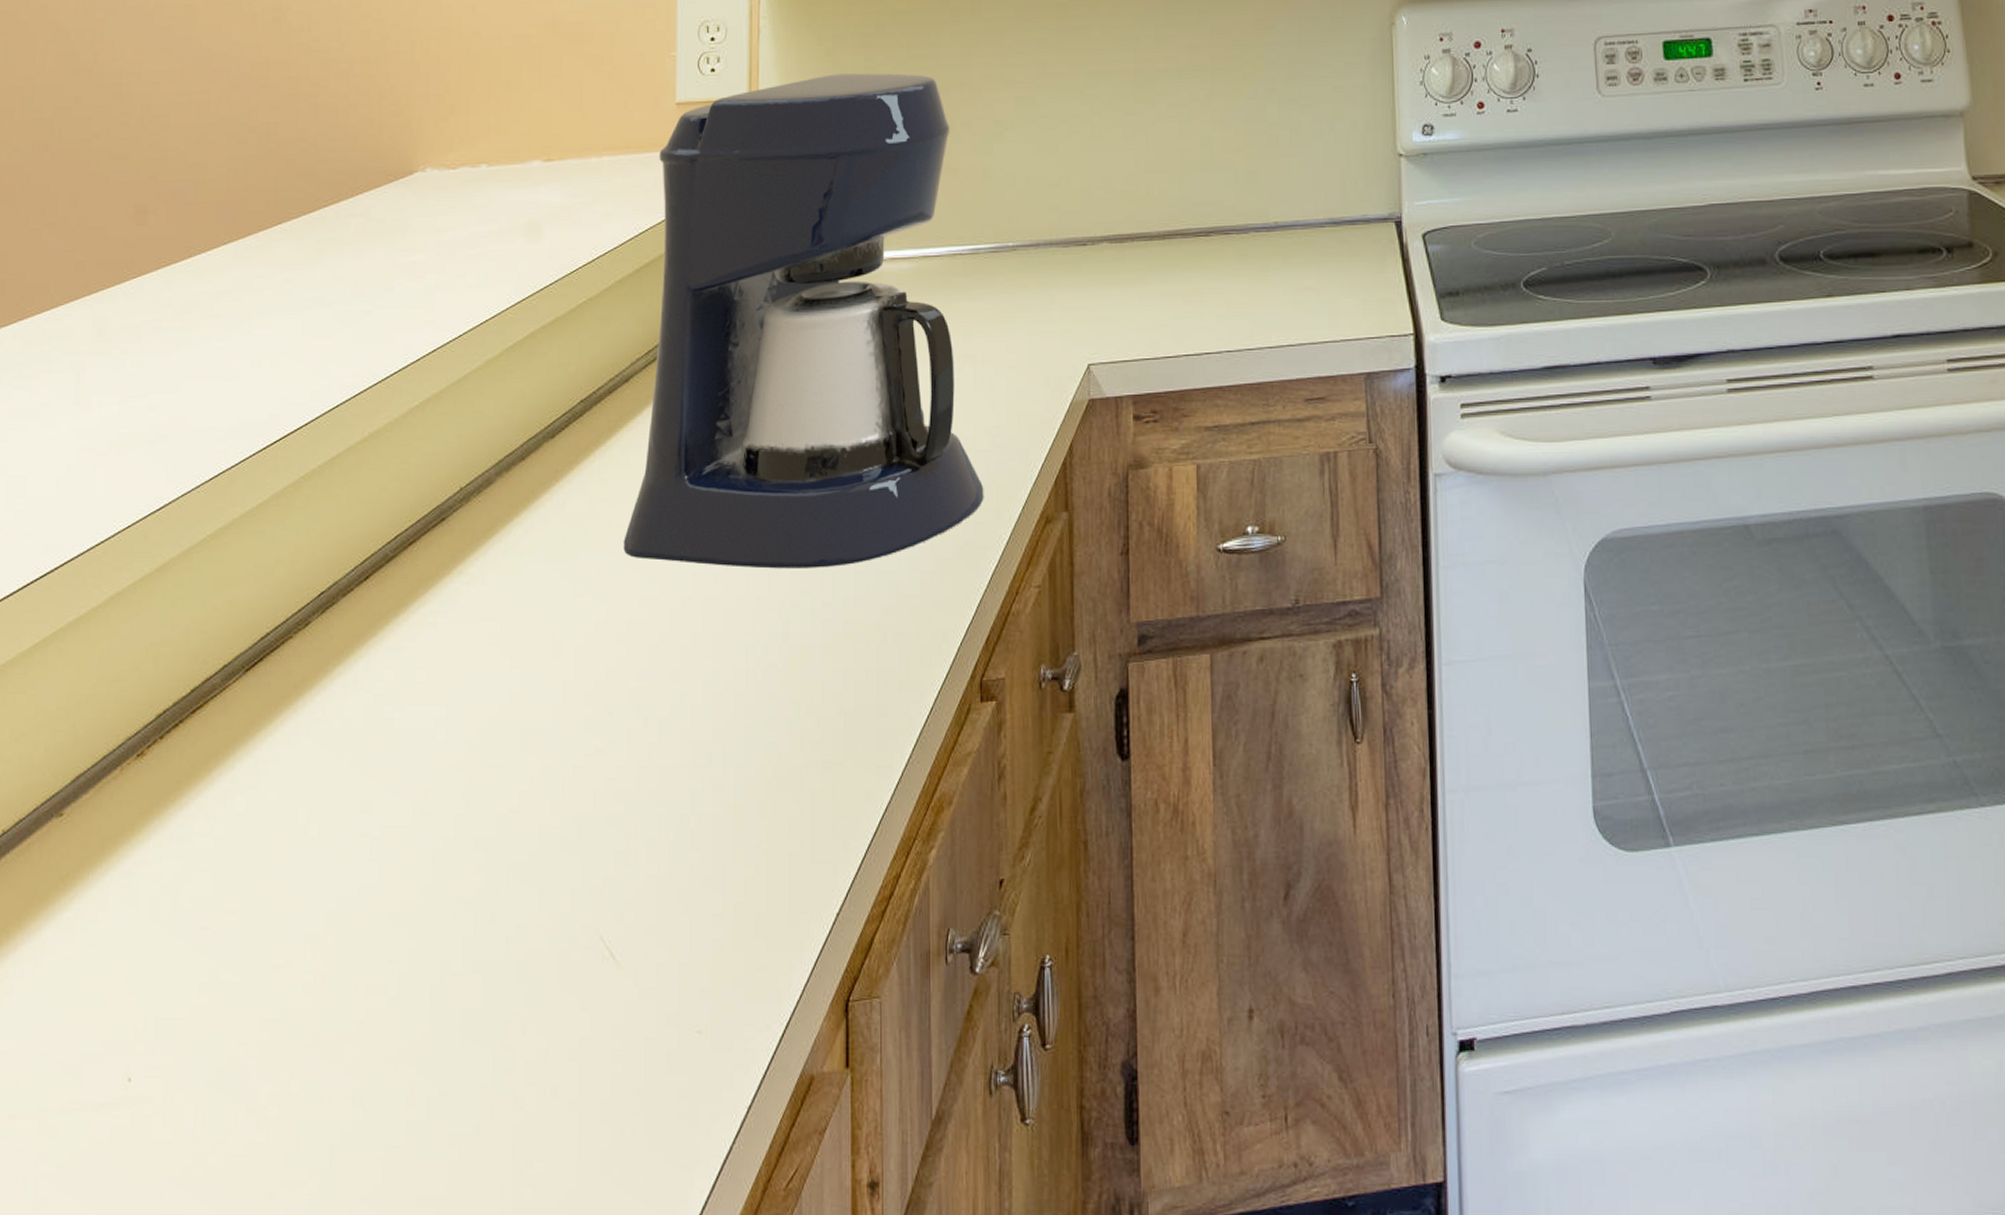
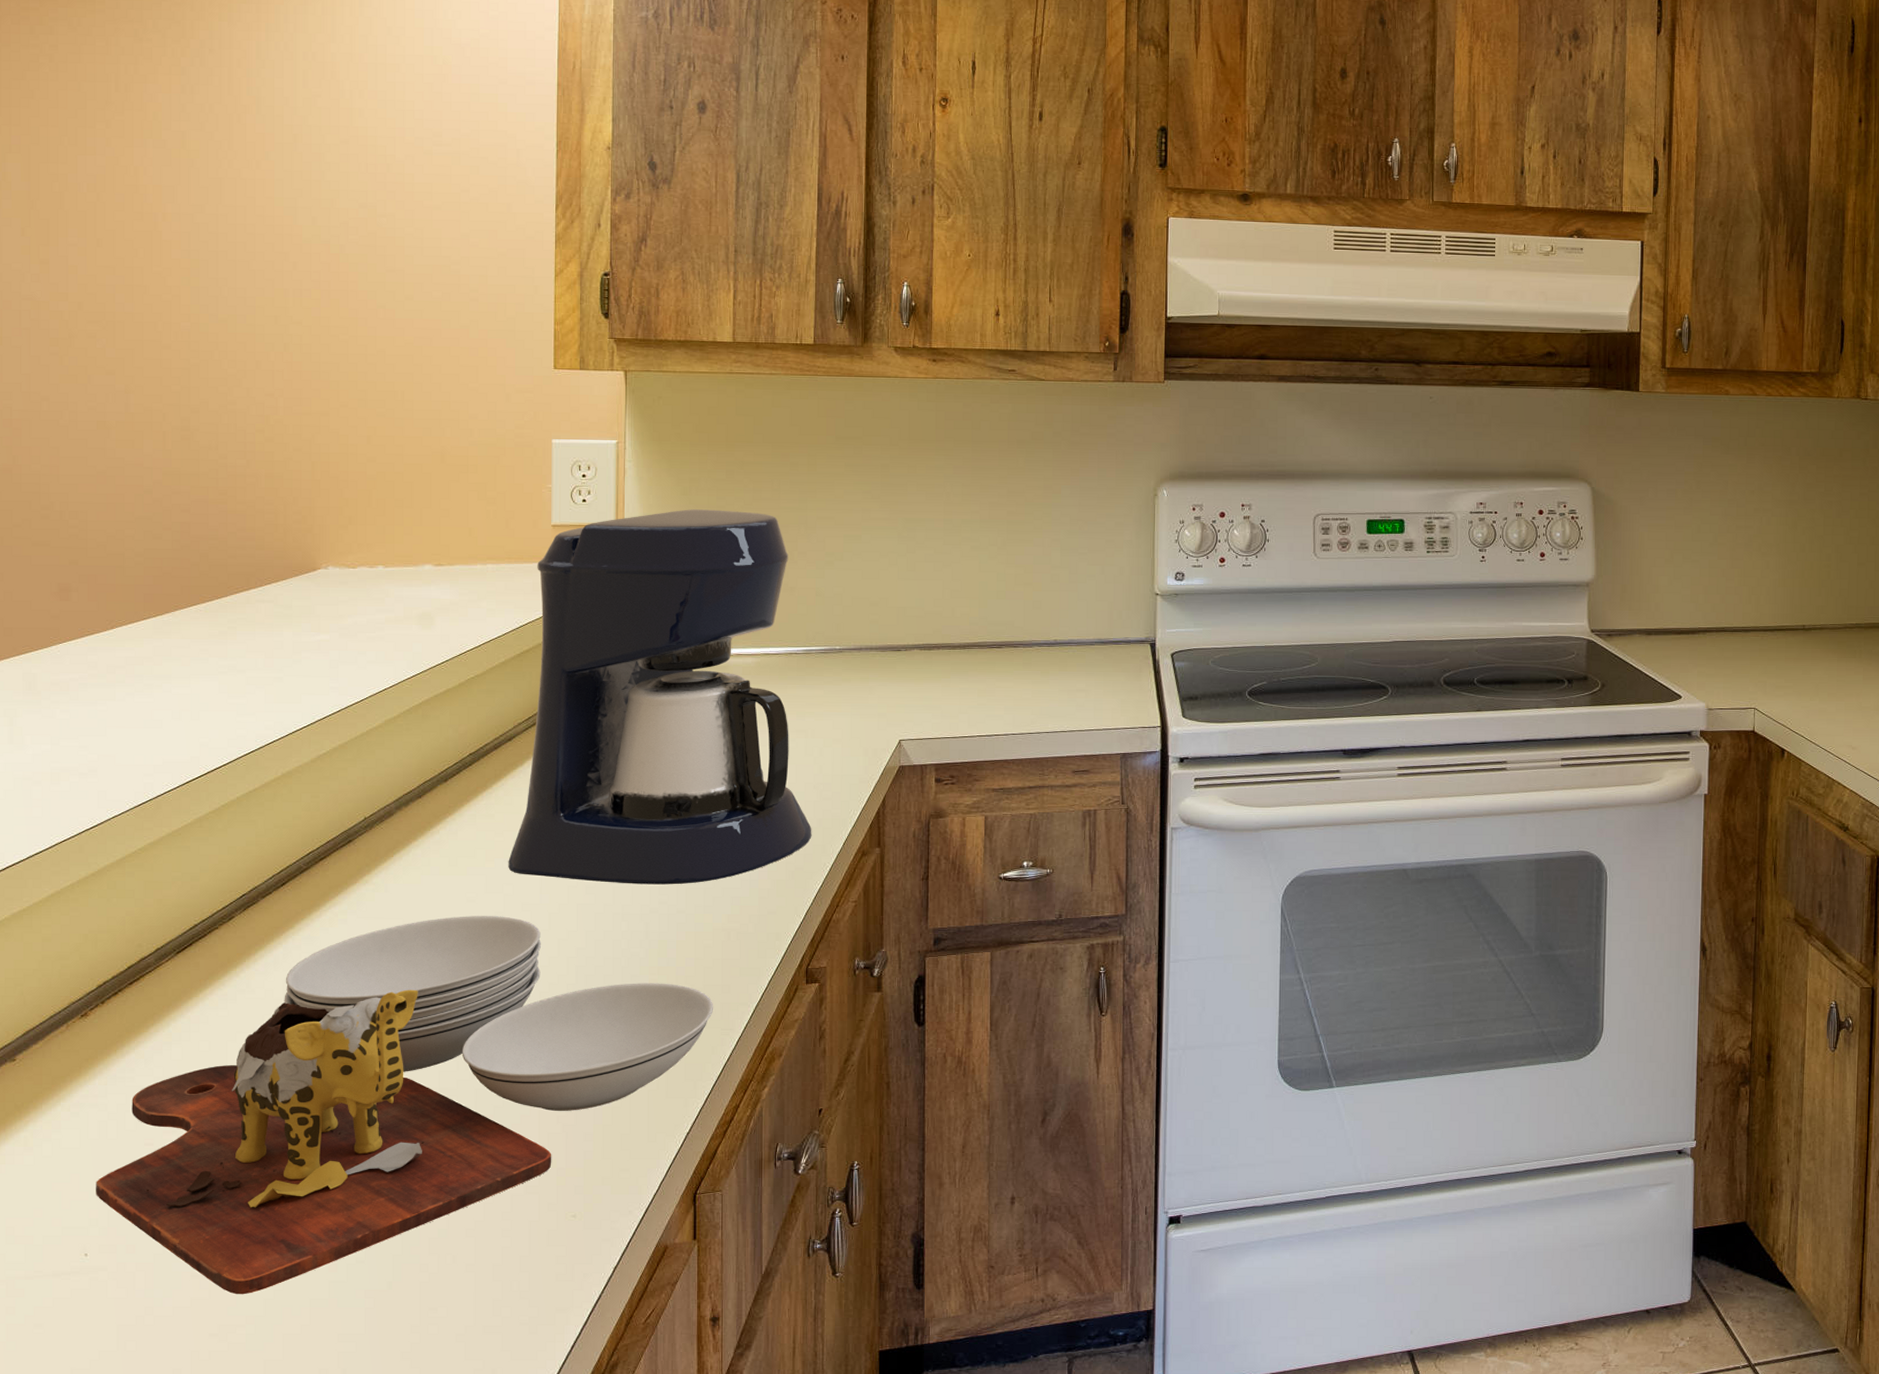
cutting board: none [144,615,867,1139] -> present [96,916,713,1295]

